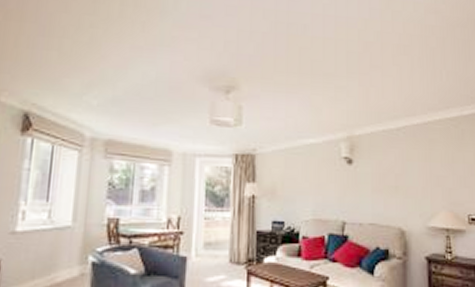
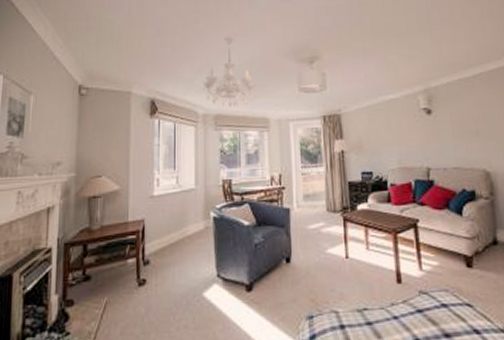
chandelier: none [93,49,160,133] -> present [202,37,256,107]

